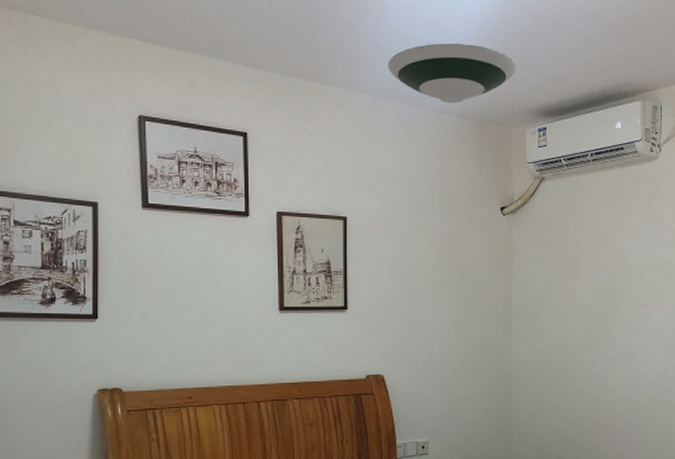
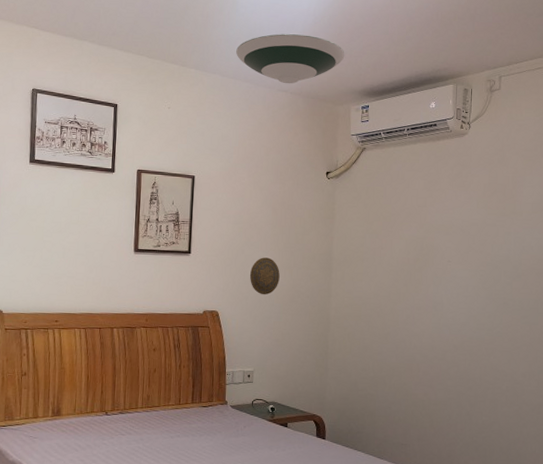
decorative plate: none [417,310,453,354] -> present [249,257,280,295]

